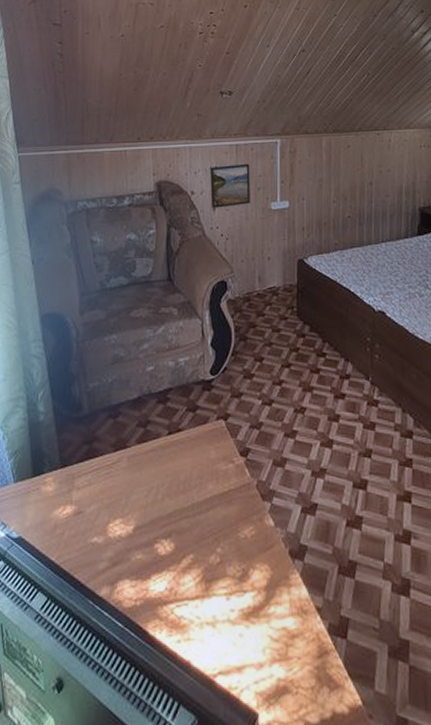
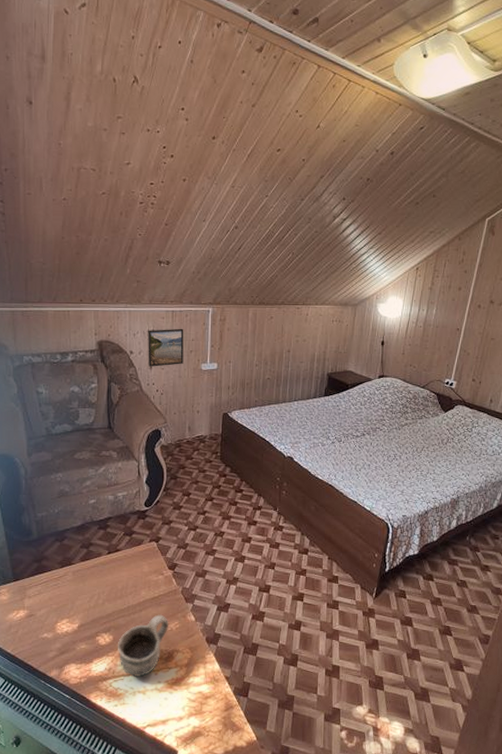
mug: none [179,516,242,602] -> present [117,614,168,677]

